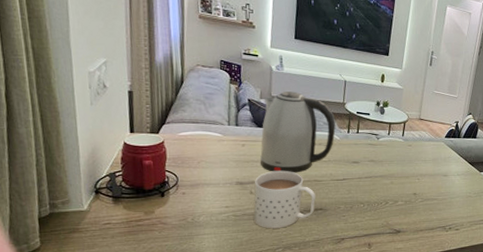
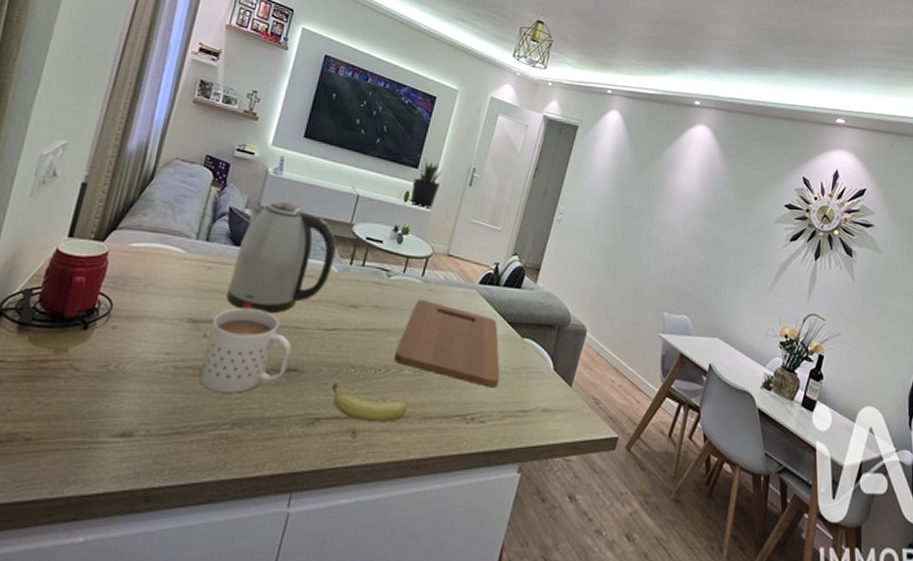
fruit: none [349,214,405,237] -> present [331,382,409,422]
planter: none [386,47,408,85] -> present [410,158,442,208]
cutting board: none [390,152,467,207] -> present [394,299,500,388]

